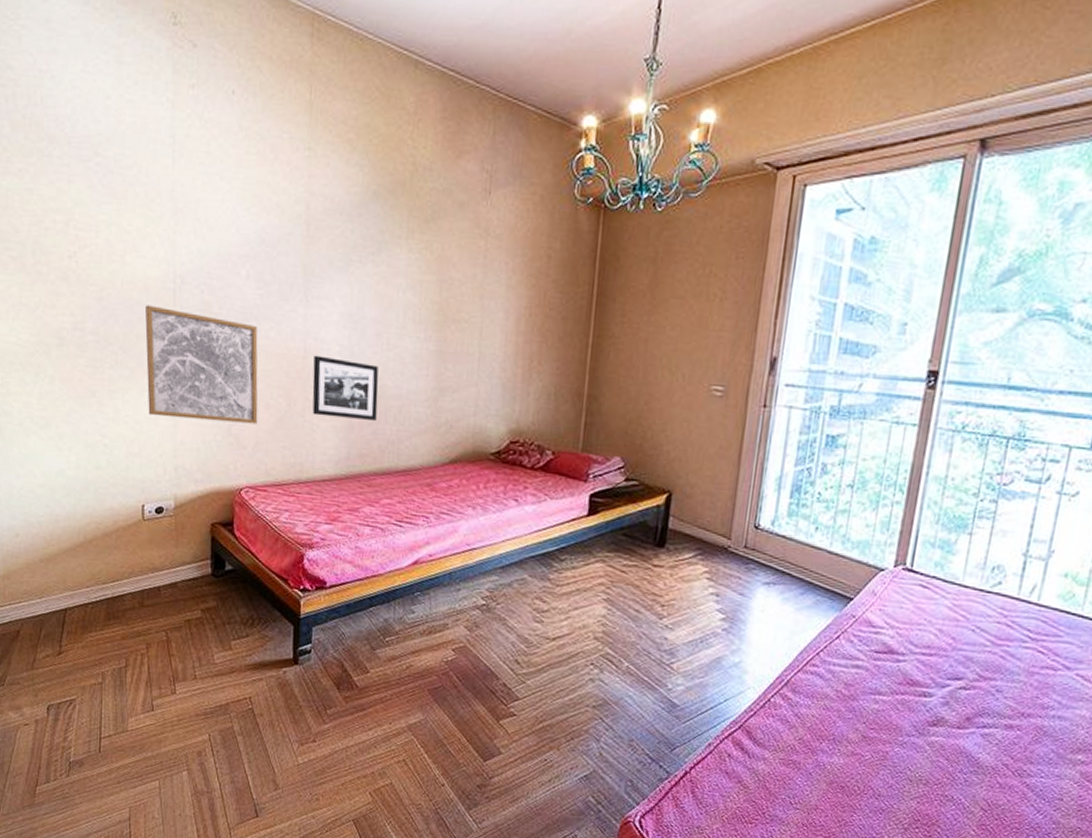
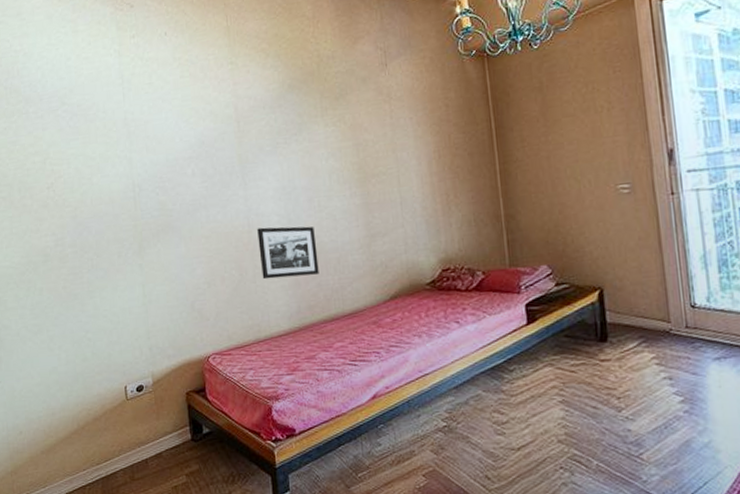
wall art: present [145,305,258,425] -> none [112,213,216,306]

